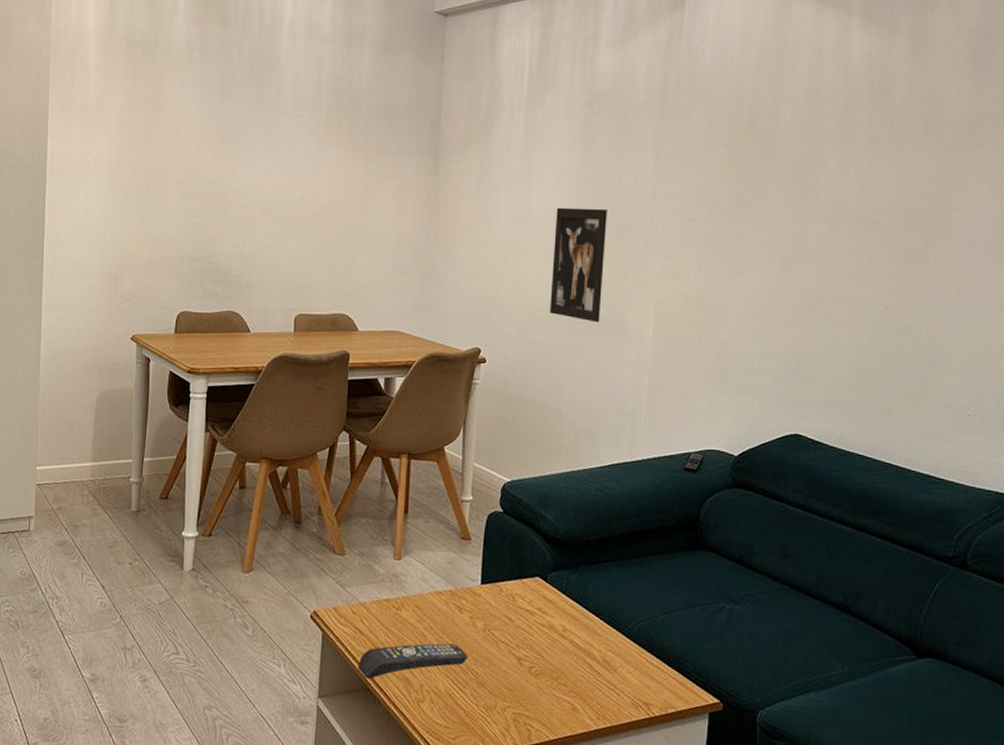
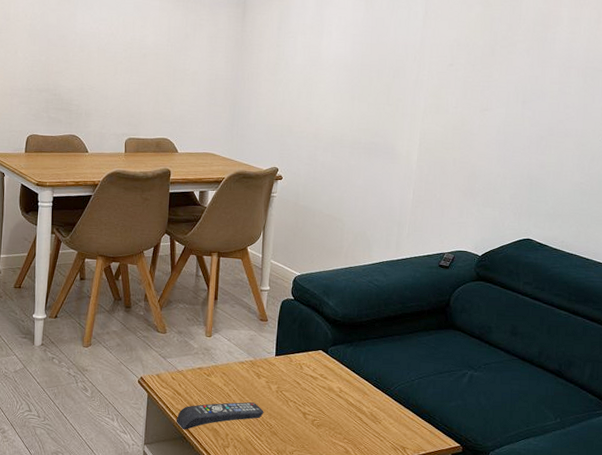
wall art: present [550,207,607,323] -> none [335,53,384,148]

